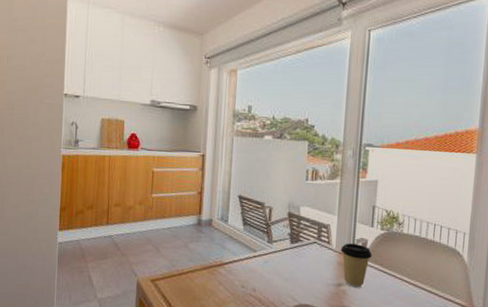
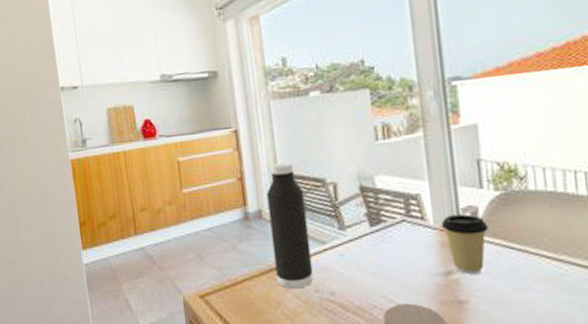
water bottle: none [214,185,247,284] -> present [266,161,314,289]

